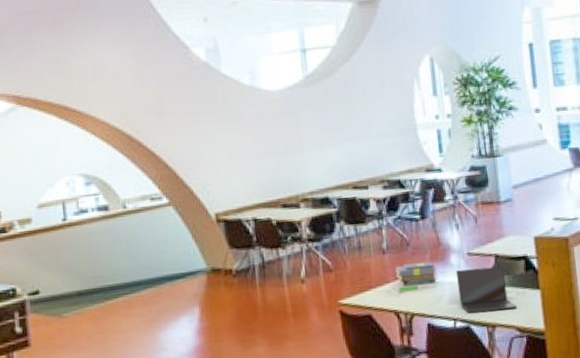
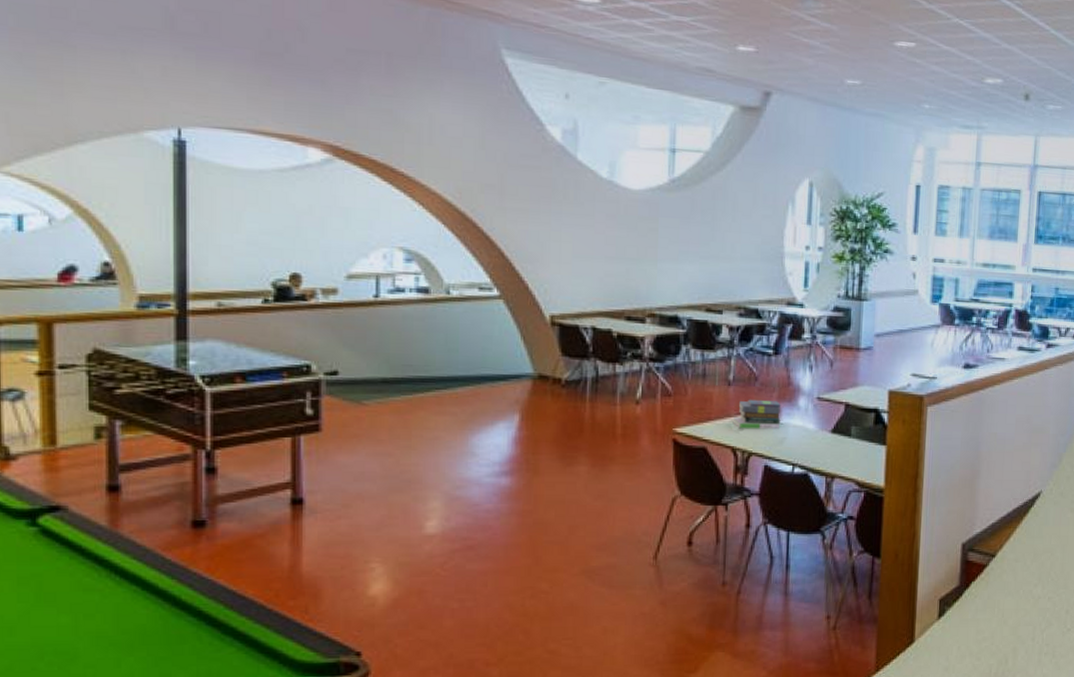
laptop: present [455,266,517,313] -> none [801,414,860,462]

